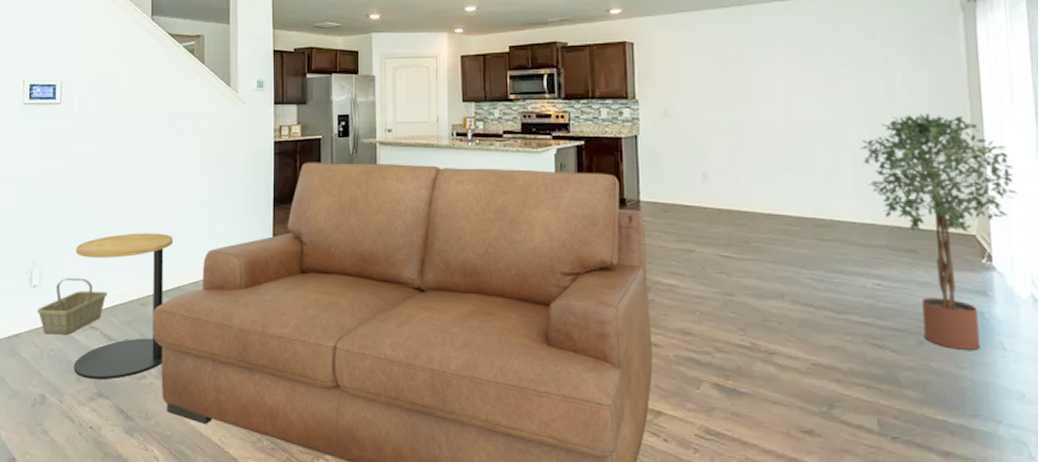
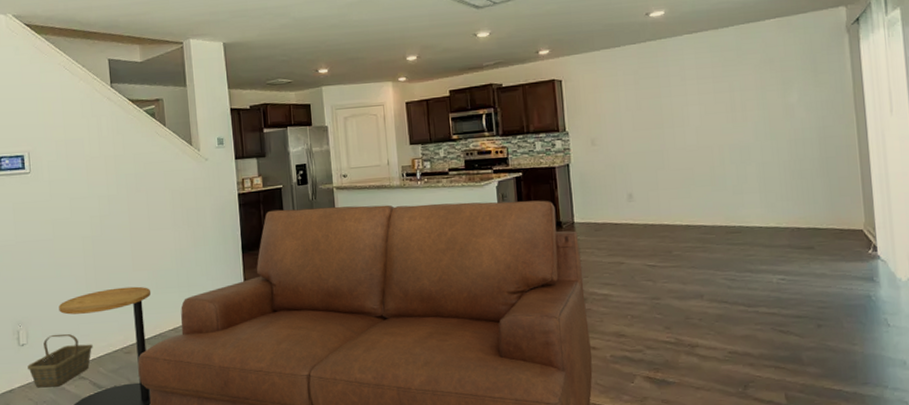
potted tree: present [859,113,1017,351] -> none [763,126,897,330]

